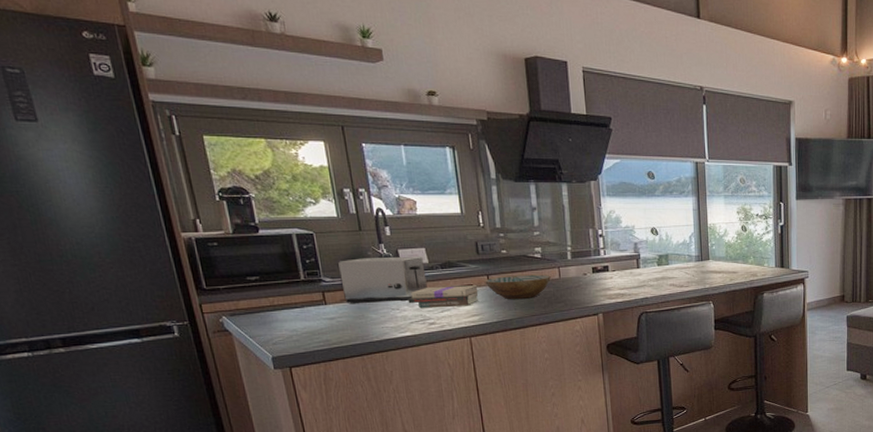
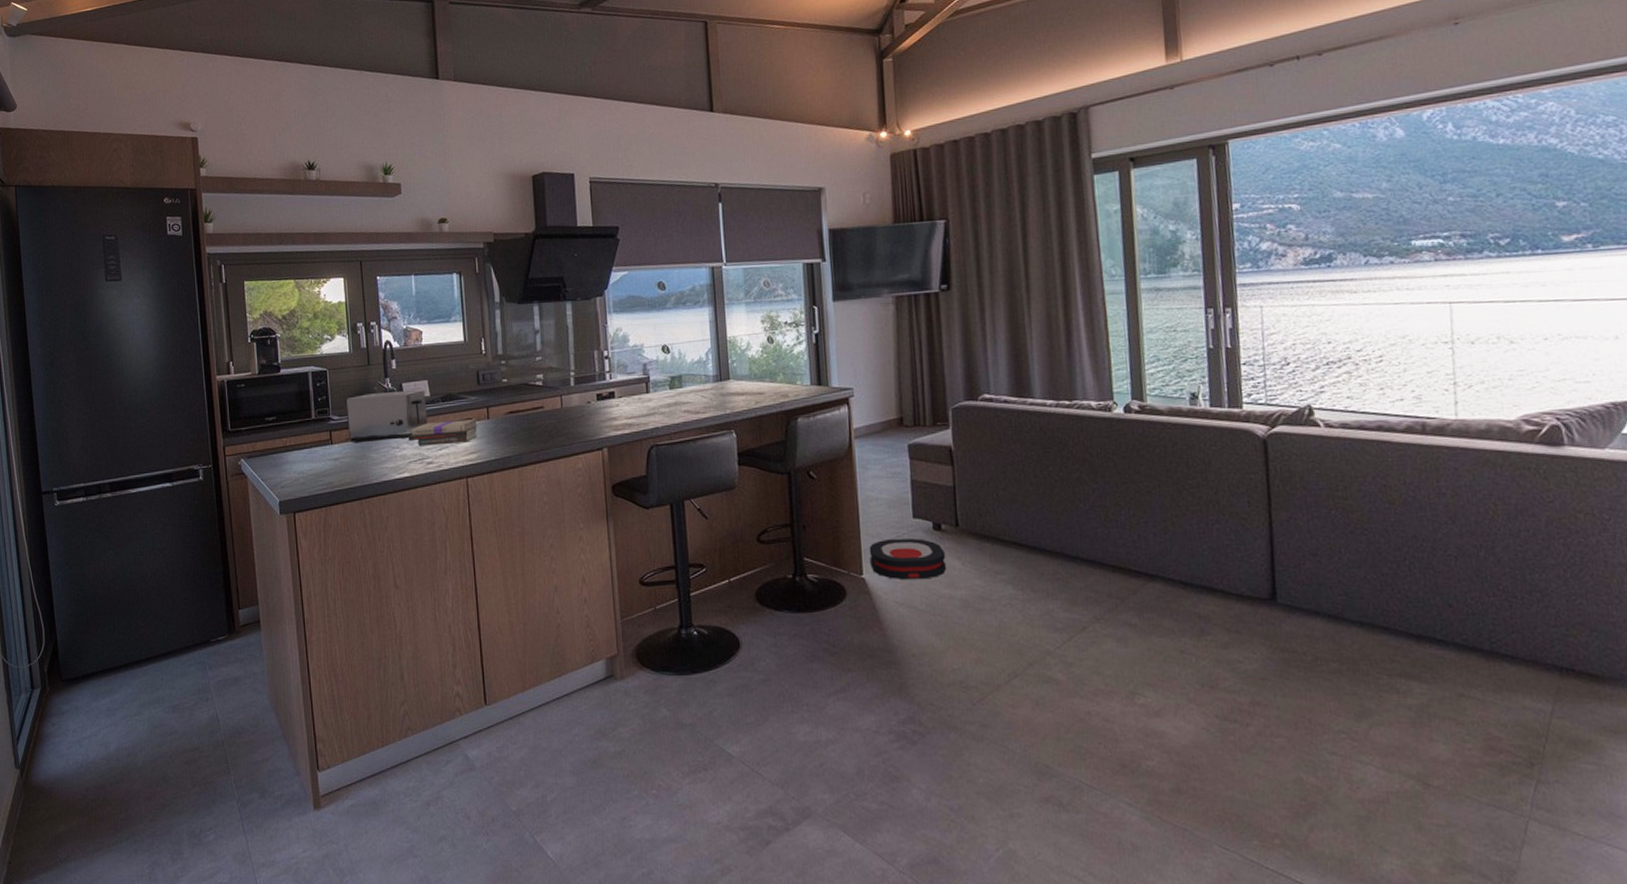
bowl: present [485,274,551,300] -> none [485,404,552,435]
robot vacuum: none [813,385,868,416] -> present [869,538,947,580]

